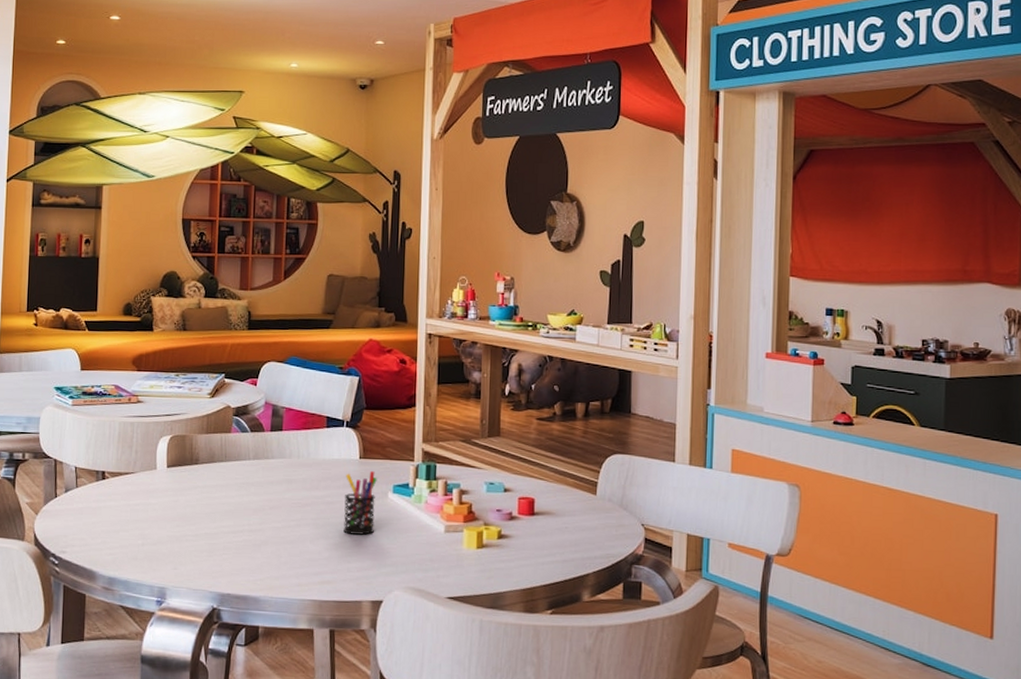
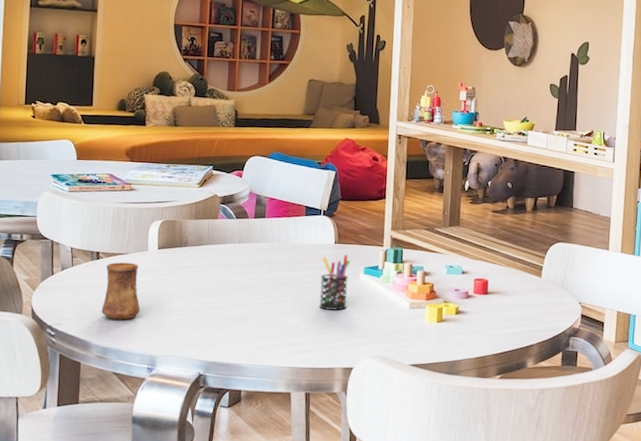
cup: none [108,482,149,547] -> present [102,262,140,320]

